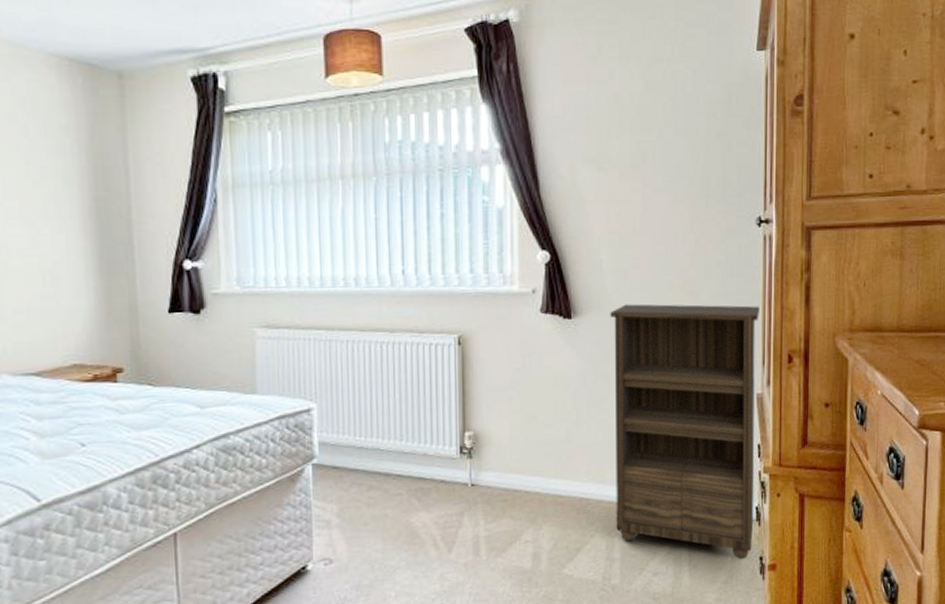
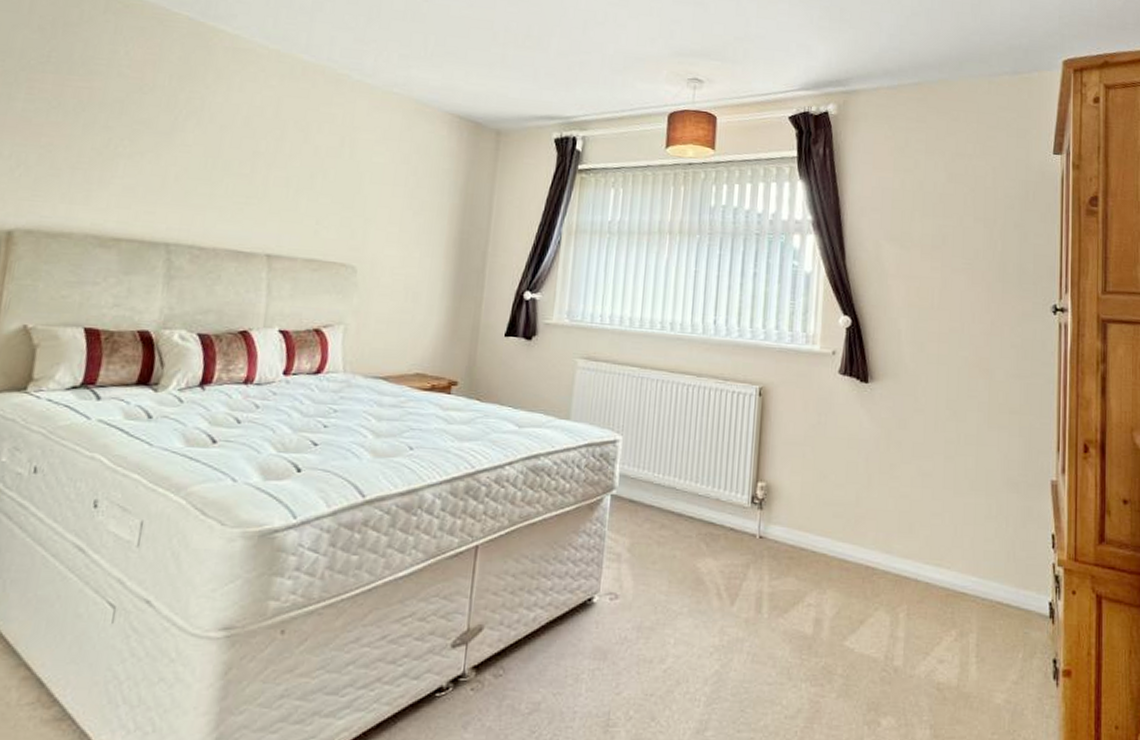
bookshelf: present [610,304,759,560] -> none [901,375,1054,660]

